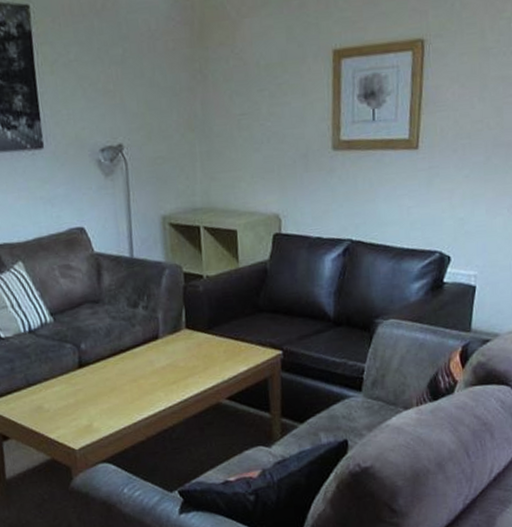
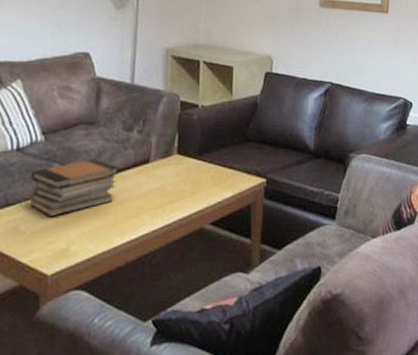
book stack: none [46,337,130,395] -> present [30,158,120,216]

